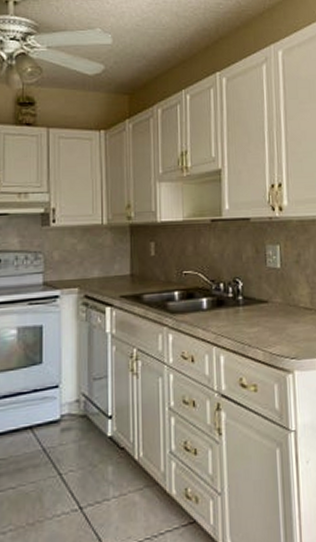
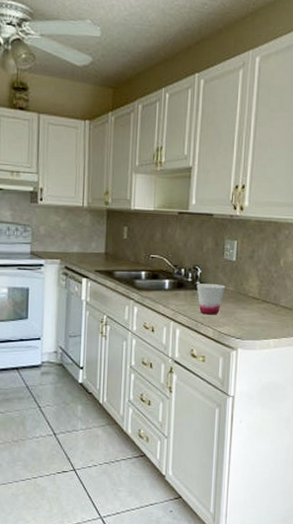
cup: none [239,296,273,334] -> present [196,283,226,315]

